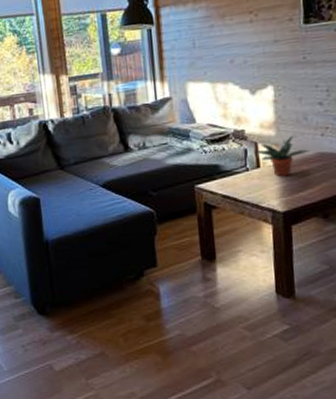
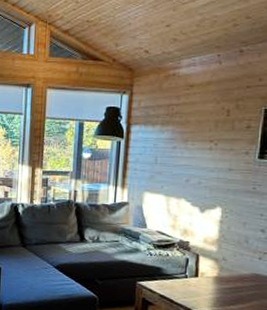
potted plant: present [255,136,310,177] -> none [195,255,246,289]

